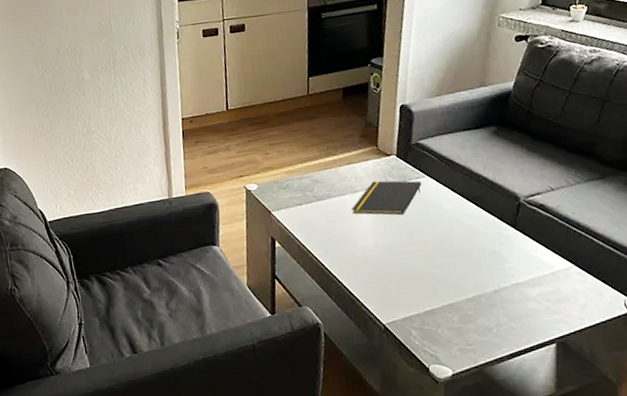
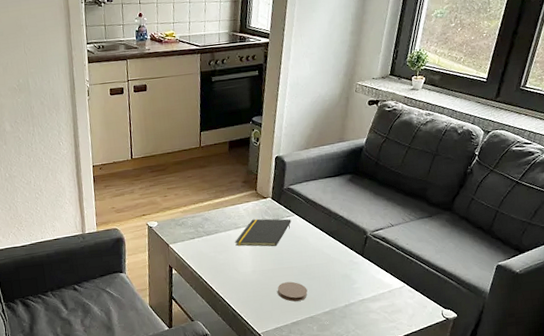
coaster: none [405,259,445,285] -> present [277,281,308,302]

